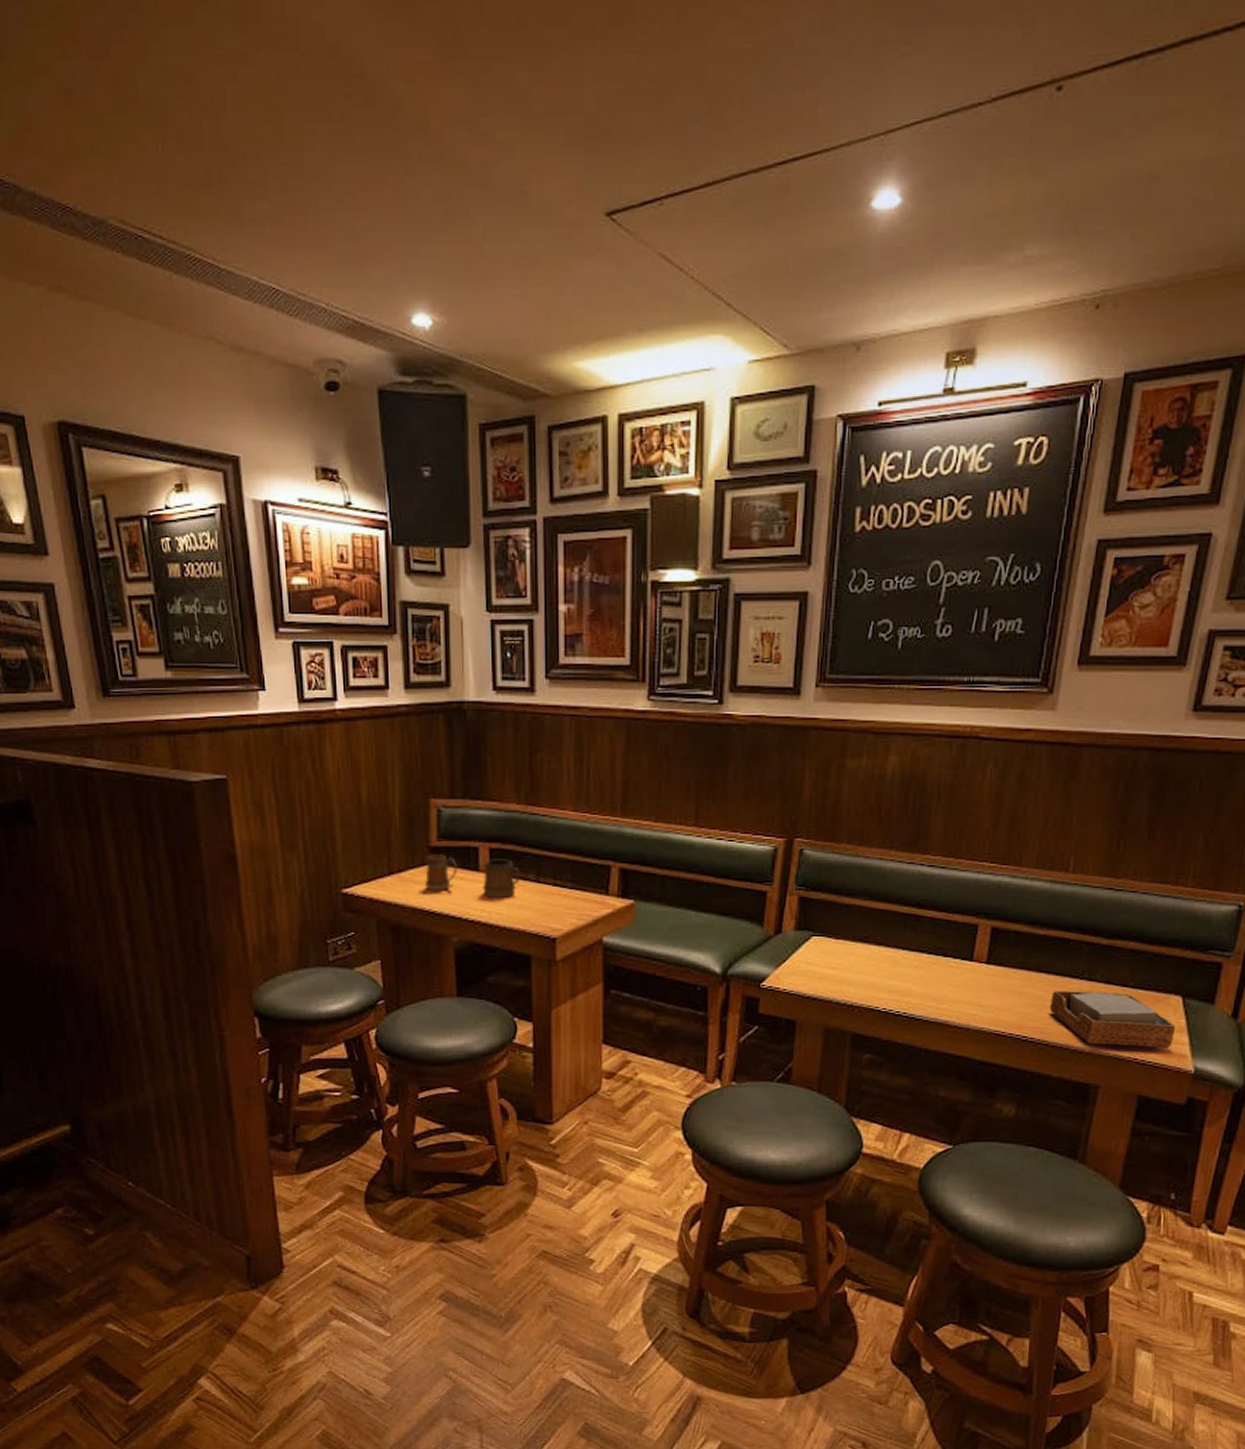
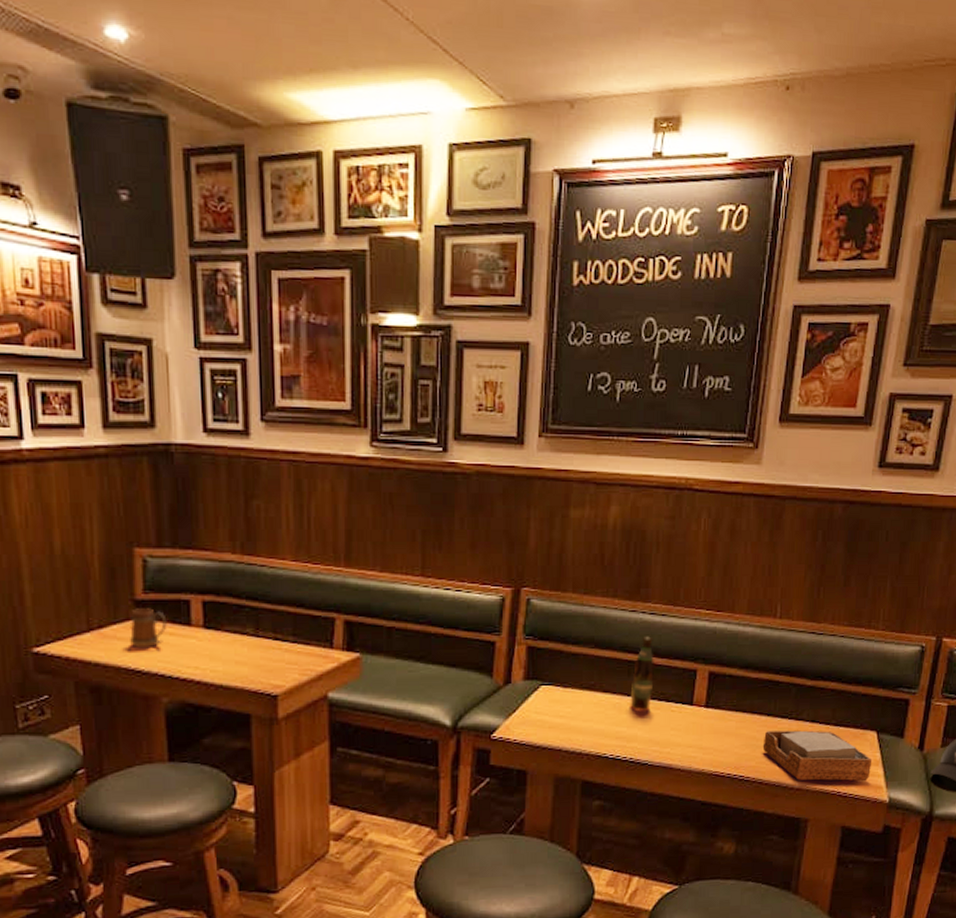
beer mug: present [483,859,520,898] -> none [195,612,237,654]
bottle: none [905,889,932,964] -> present [630,636,654,710]

